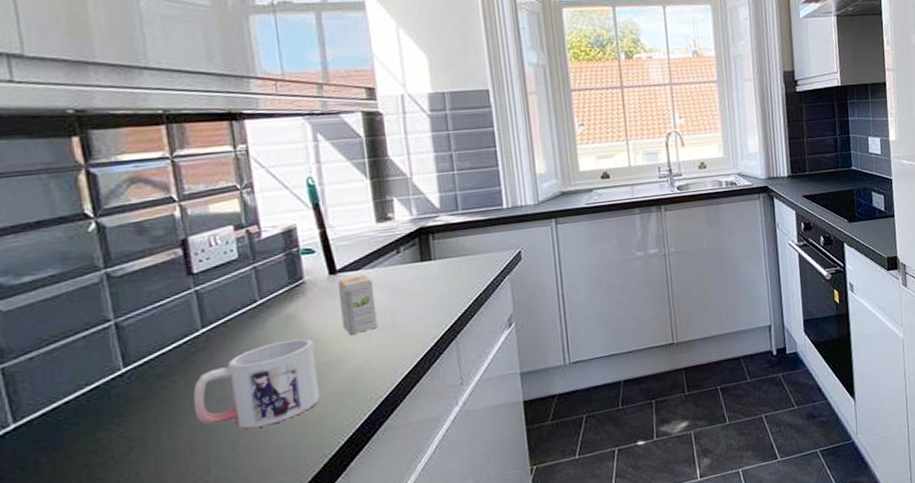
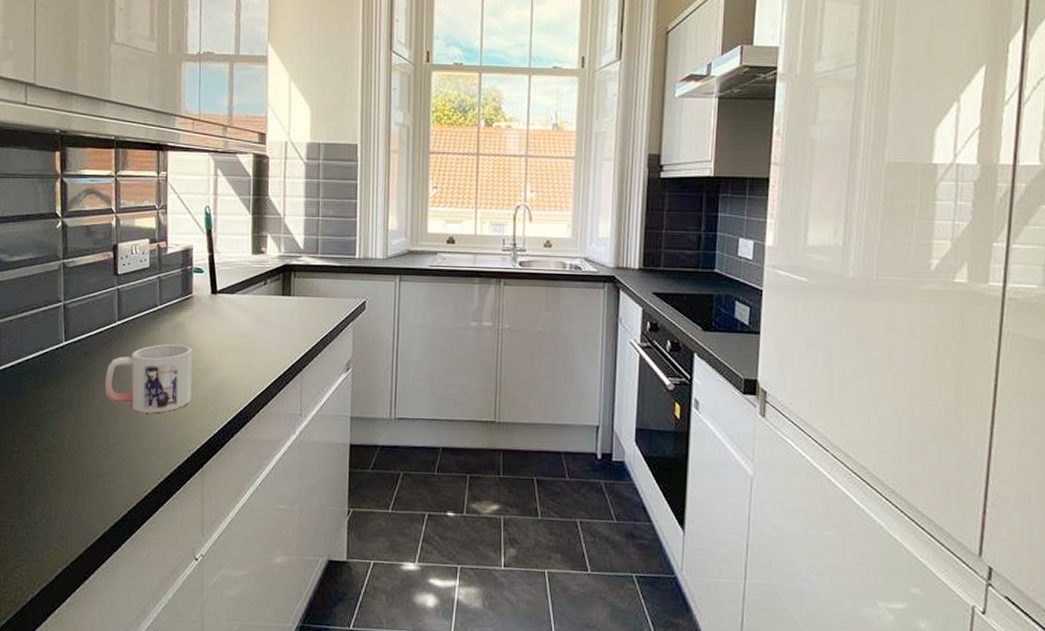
tea box: present [338,274,378,335] -> none [216,298,243,350]

